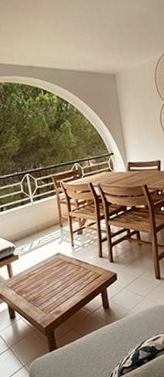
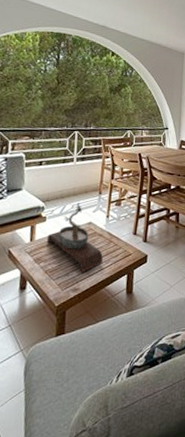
bonsai tree: none [23,238,78,297] -> present [46,203,104,273]

